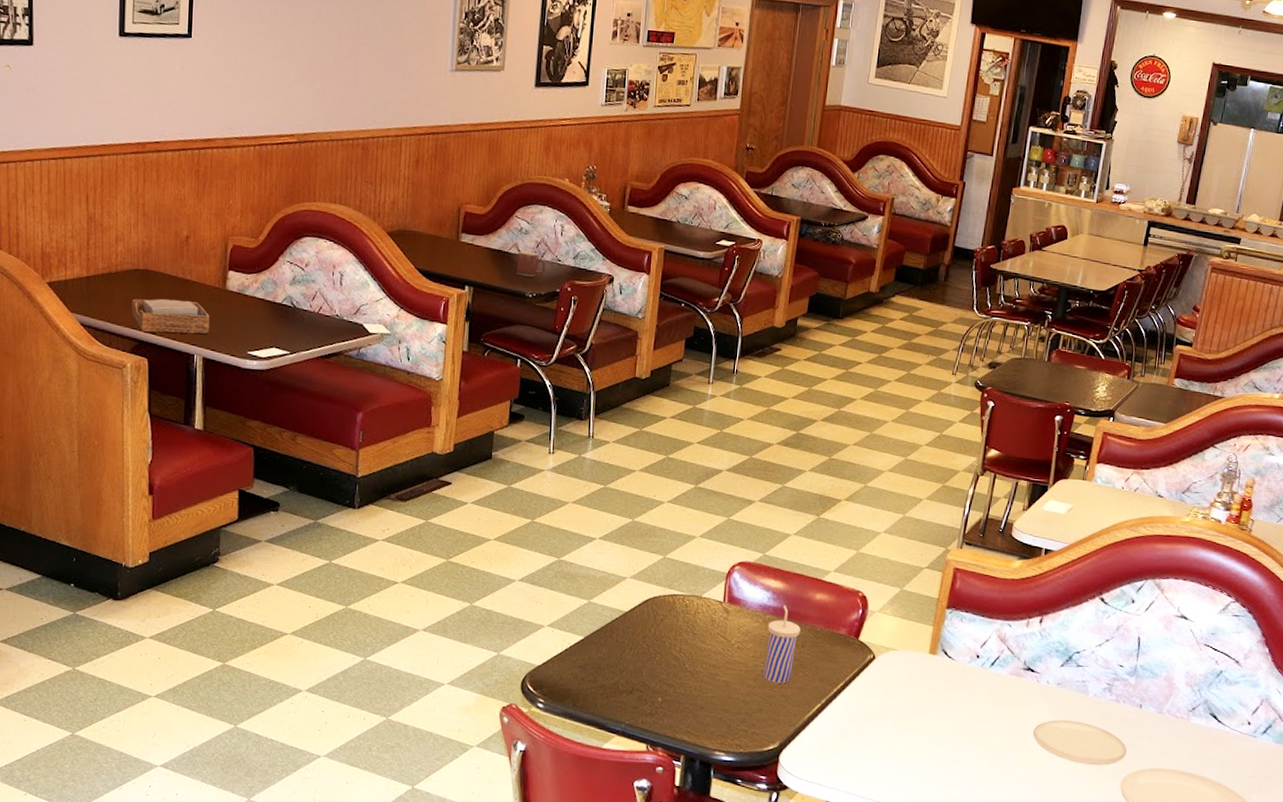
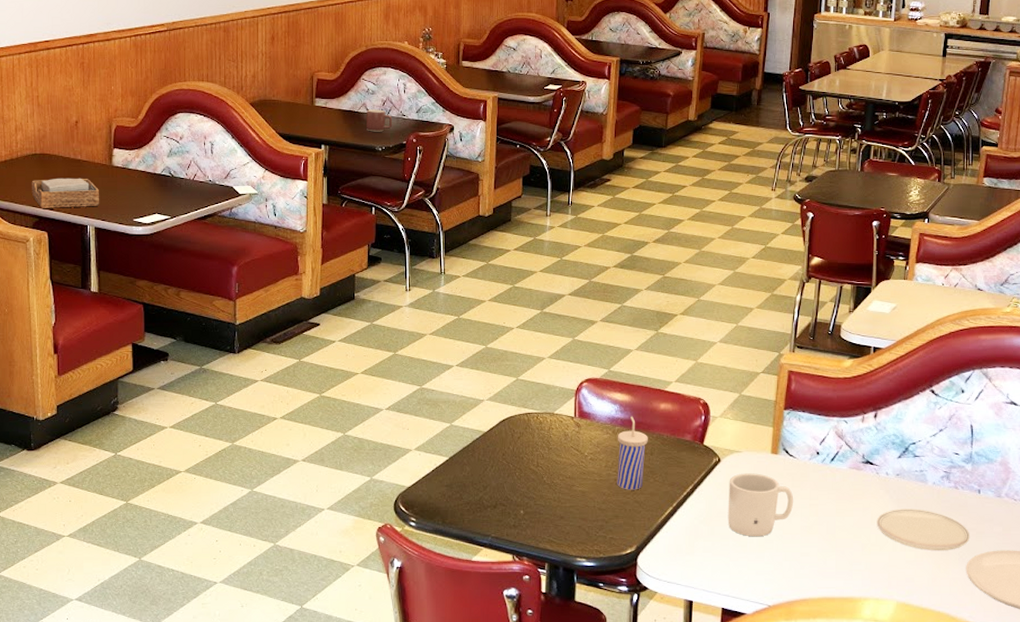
mug: none [878,672,949,740] -> present [728,473,794,537]

